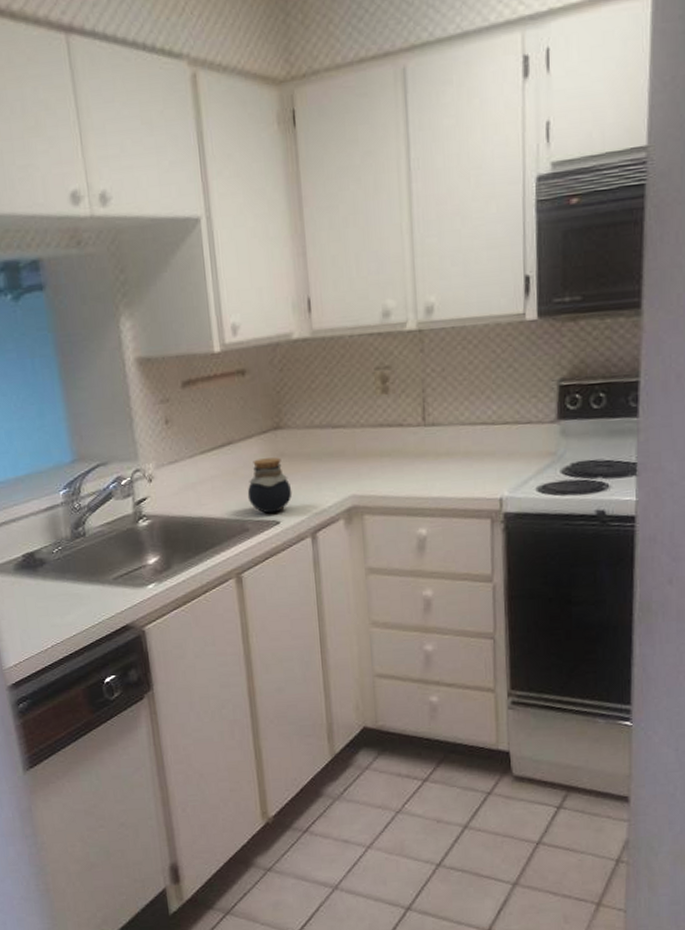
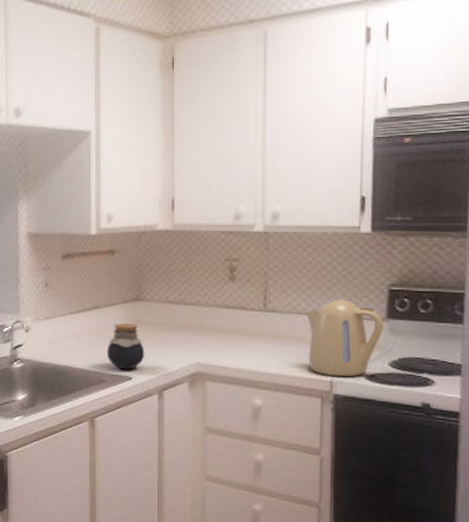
kettle: none [468,402,555,493] -> present [304,299,384,377]

